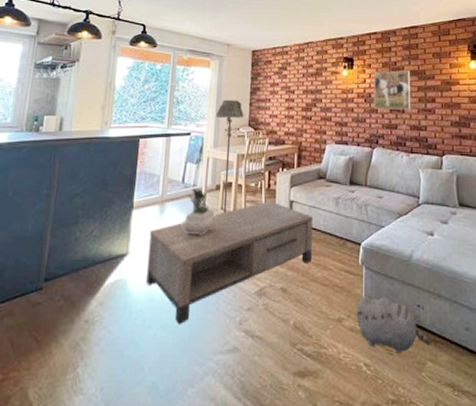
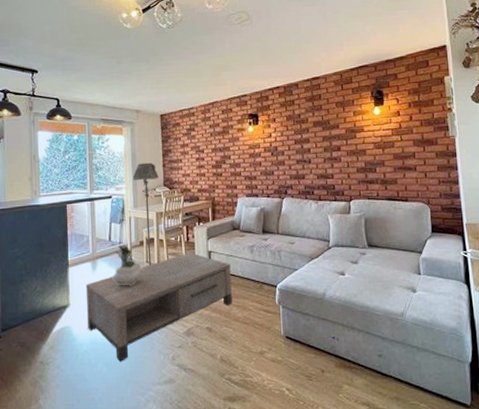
plush toy: present [356,296,431,353] -> none [276,331,347,379]
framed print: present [373,70,411,110] -> none [278,122,317,162]

